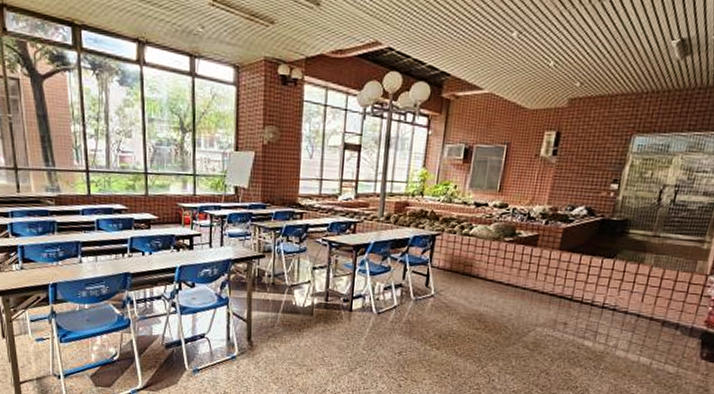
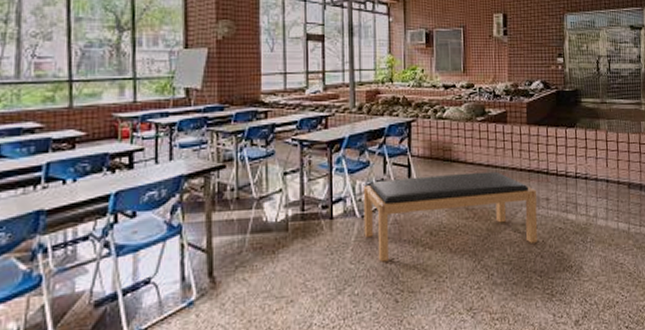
bench: none [378,284,556,361] -> present [363,171,538,262]

